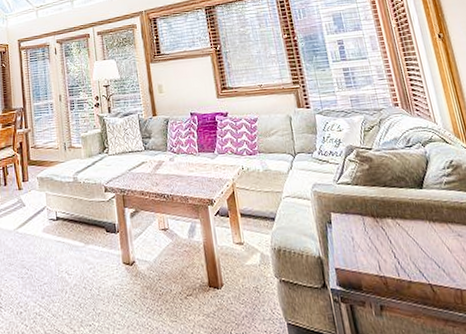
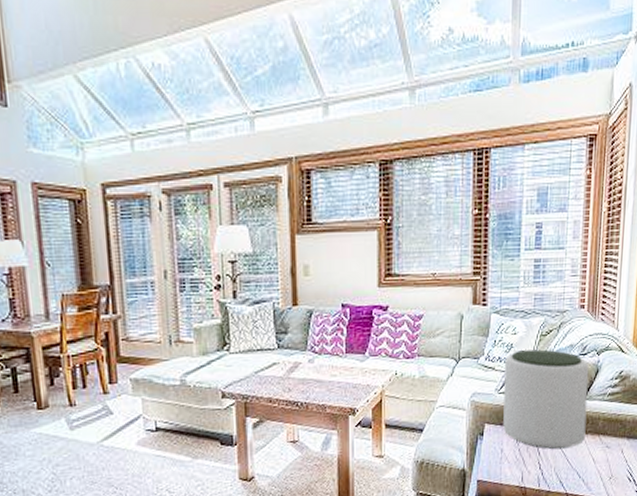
plant pot: none [336,143,434,238] -> present [503,349,589,449]

